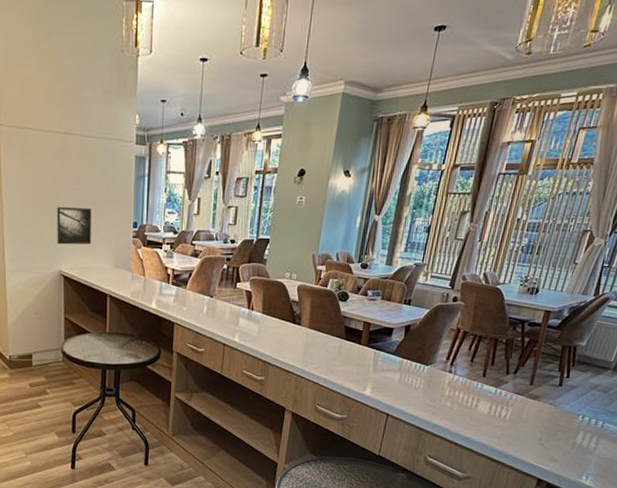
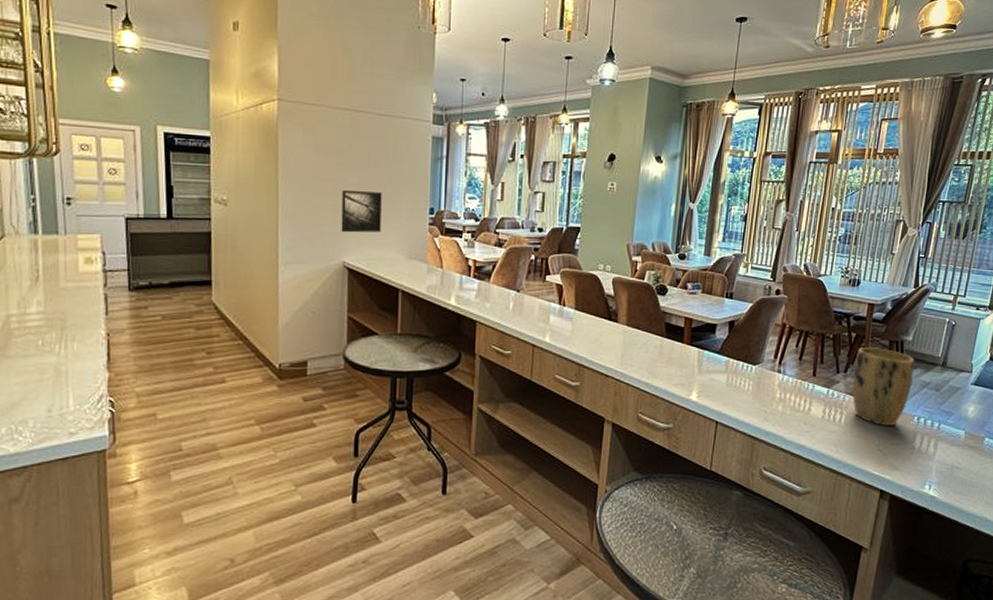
plant pot: none [519,351,586,423] -> present [852,347,915,426]

